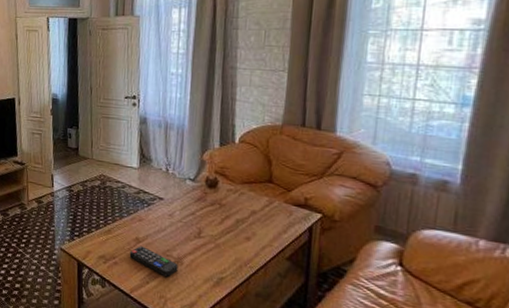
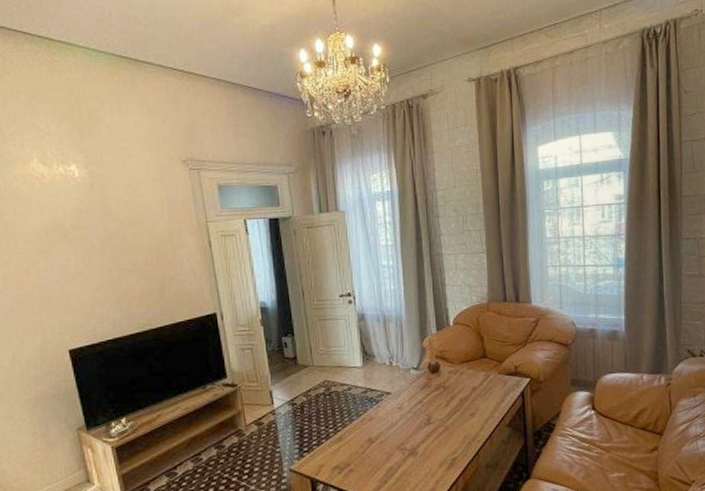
remote control: present [129,246,178,278] -> none [364,446,414,472]

